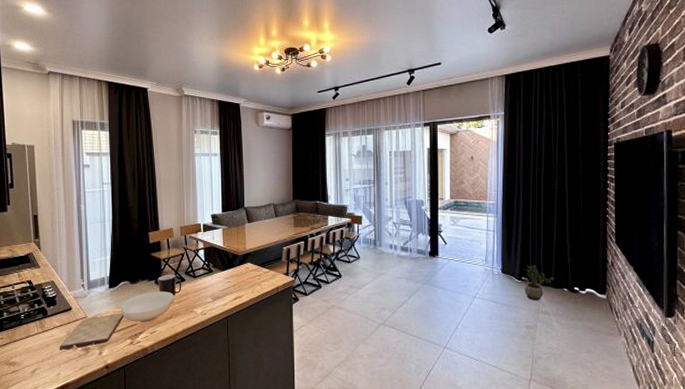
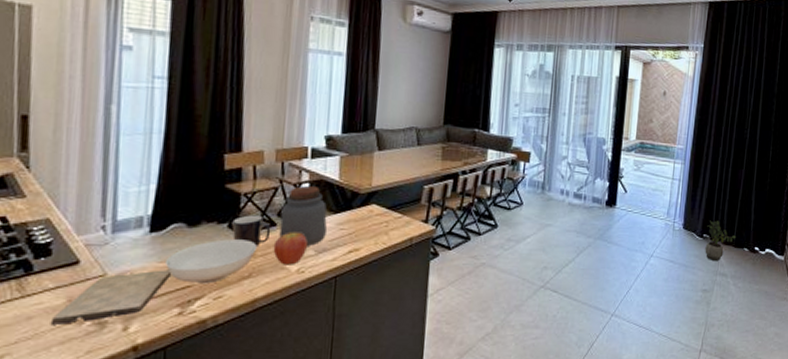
fruit: none [184,285,206,309] -> present [273,232,307,265]
jar: none [187,252,218,295] -> present [279,186,327,246]

